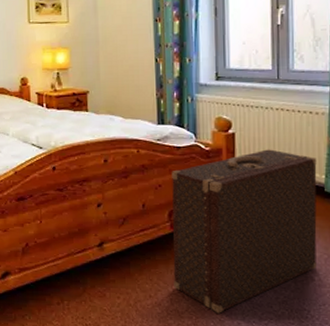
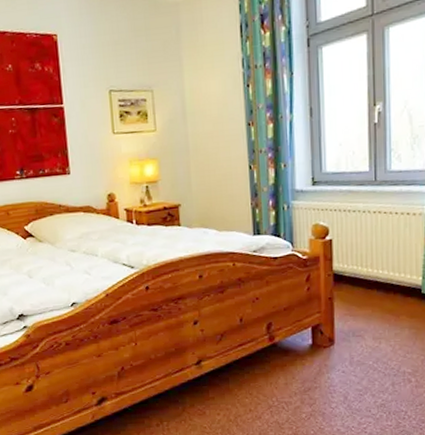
suitcase: present [172,149,317,313] -> none [269,254,414,422]

